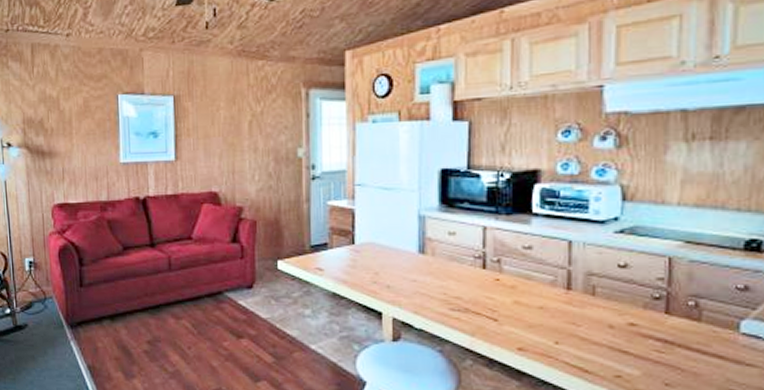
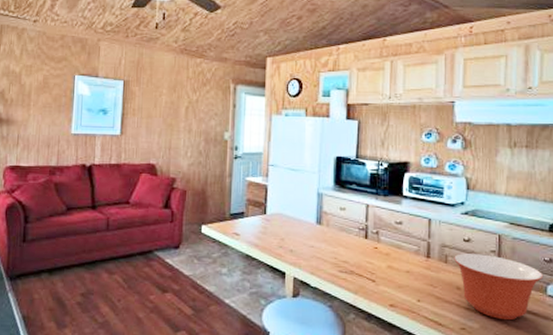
mixing bowl: none [604,283,735,366] -> present [454,253,544,321]

